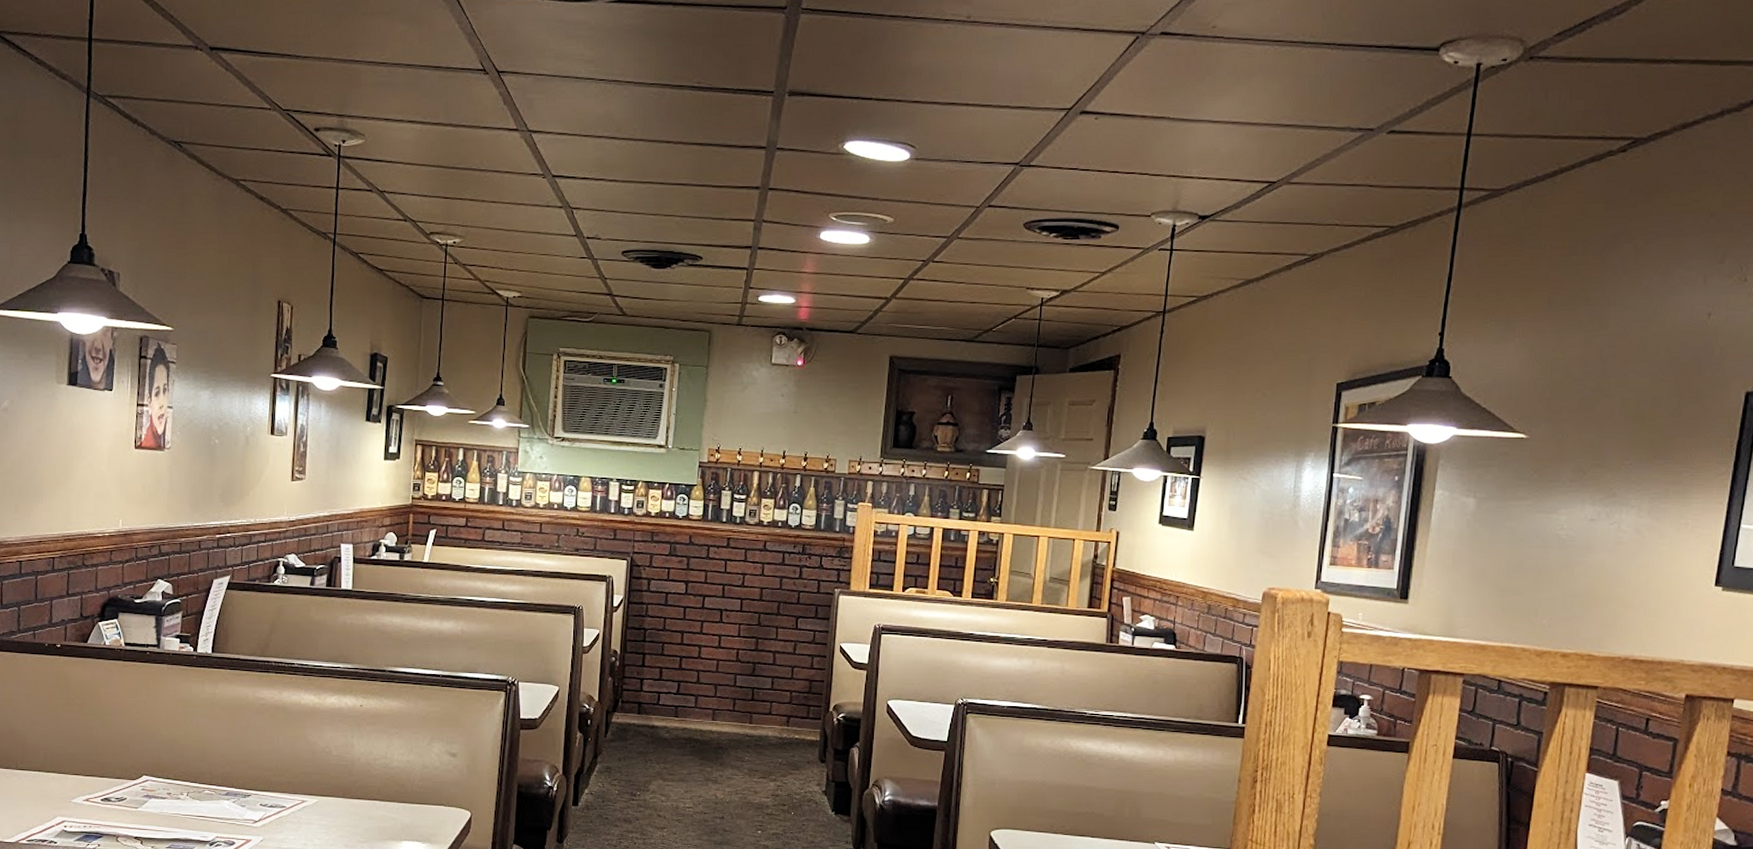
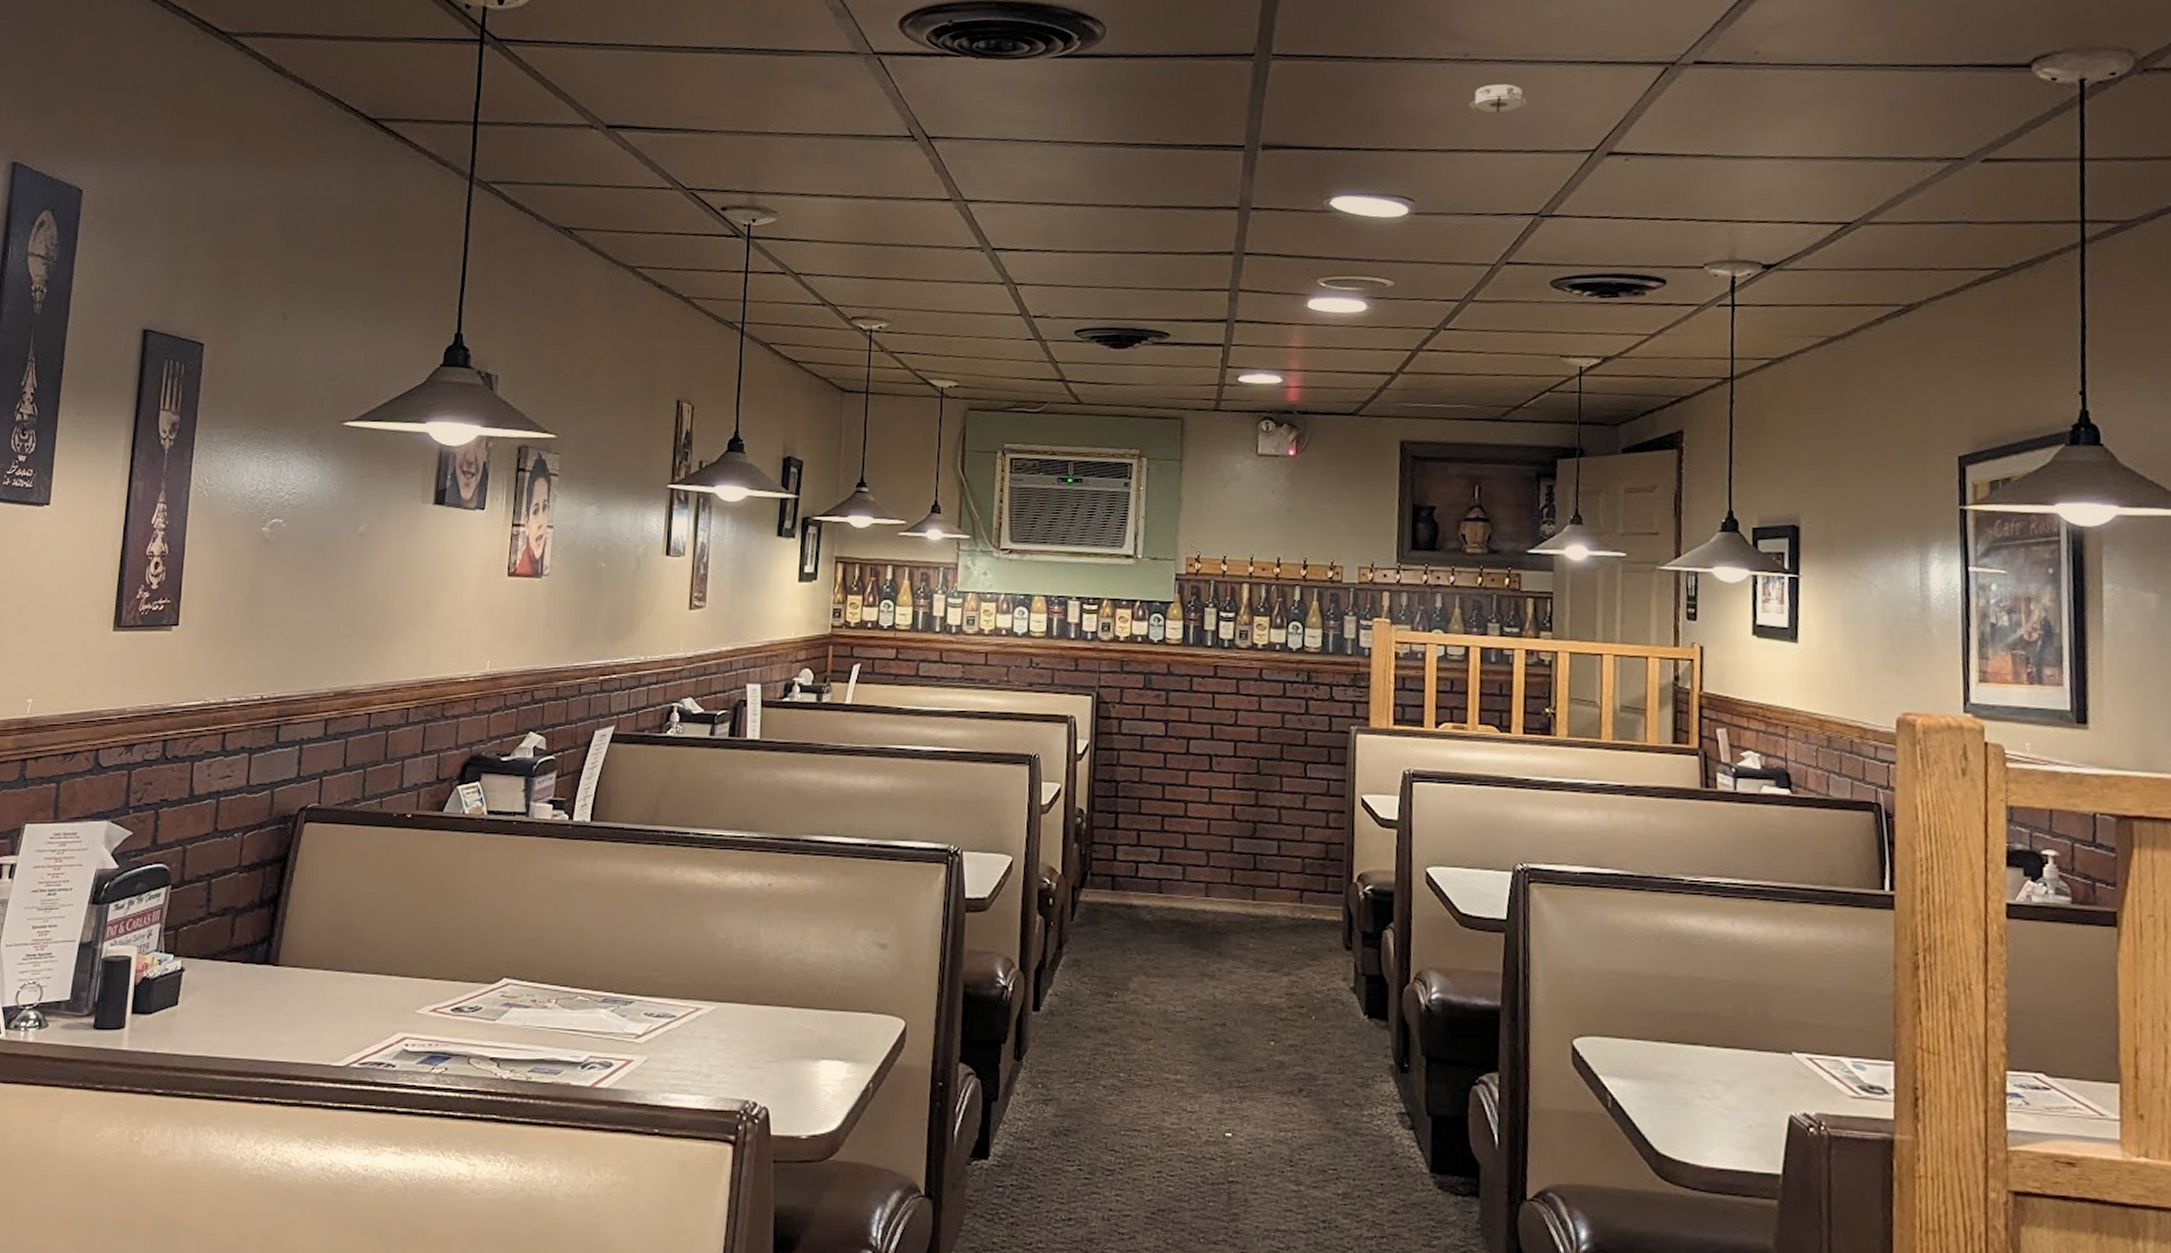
smoke detector: none [966,45,1018,71] -> present [1467,84,1528,113]

